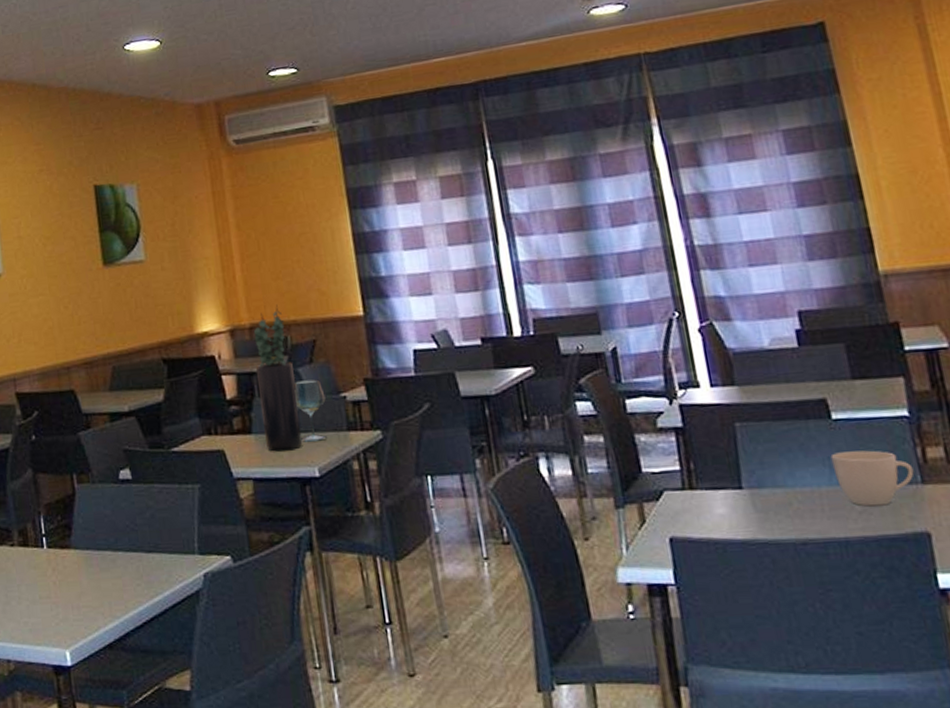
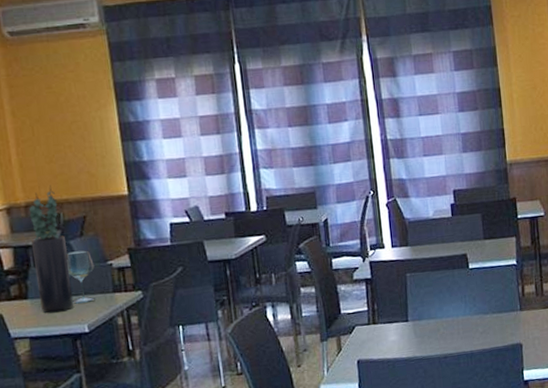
cup: present [830,450,914,507] -> none [466,289,516,329]

